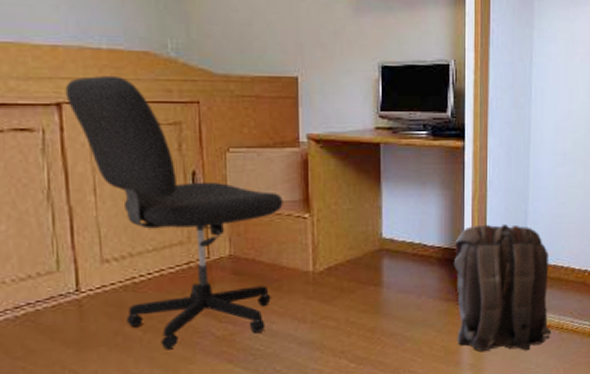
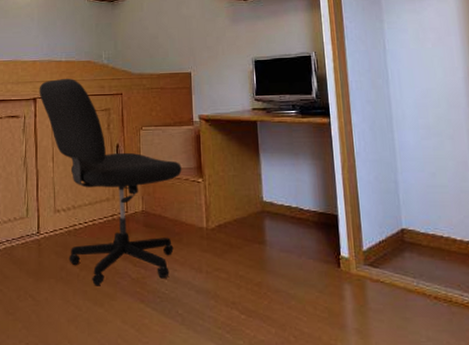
backpack: present [453,224,552,351] -> none [329,192,440,320]

